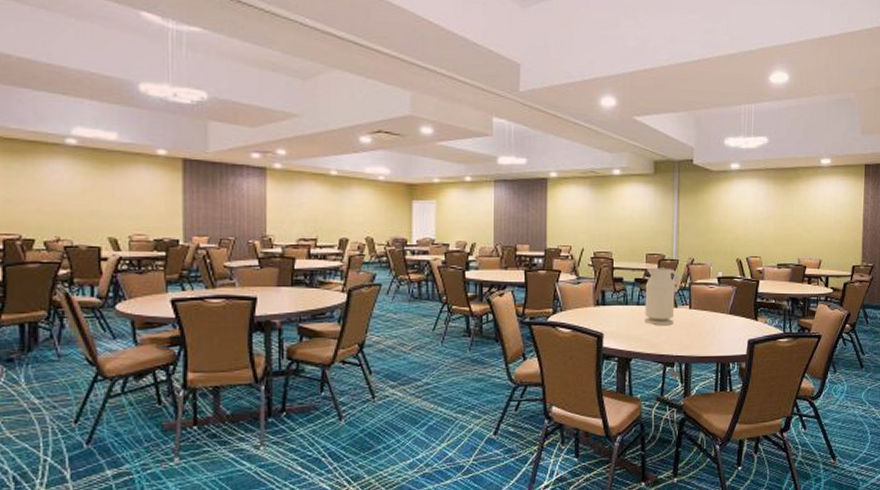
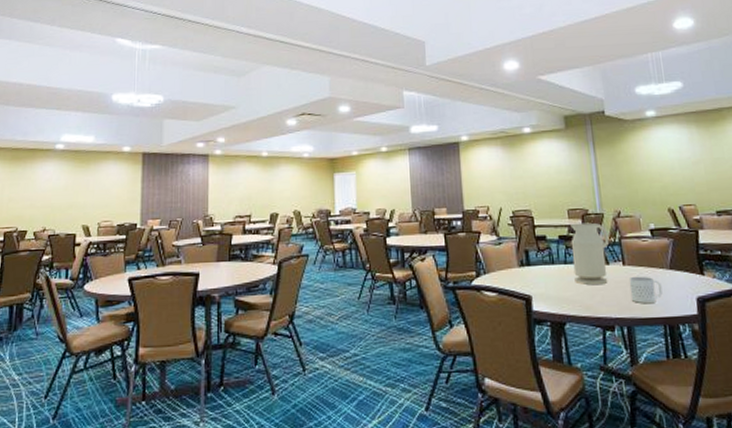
mug: none [692,319,720,344] -> present [628,276,663,304]

